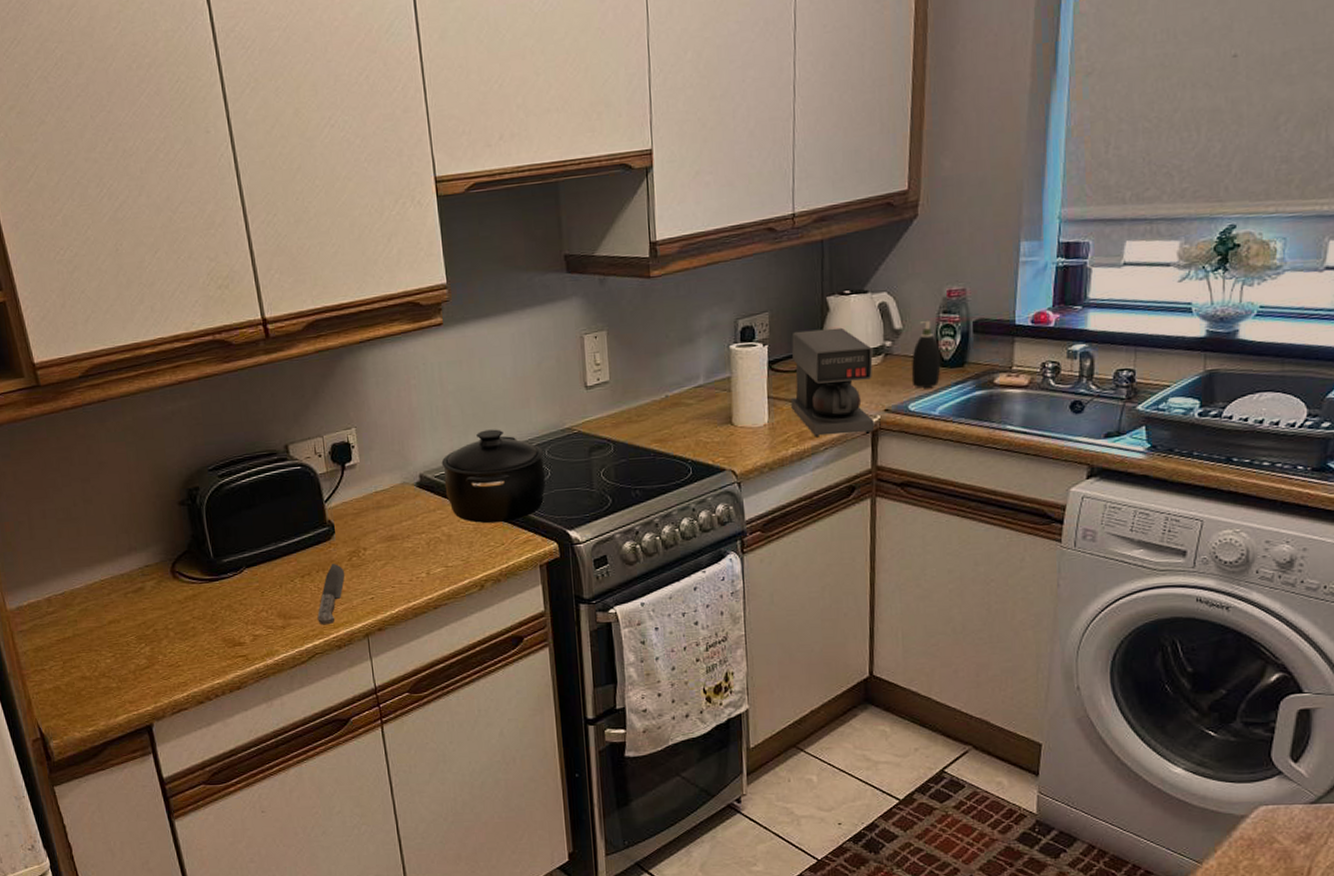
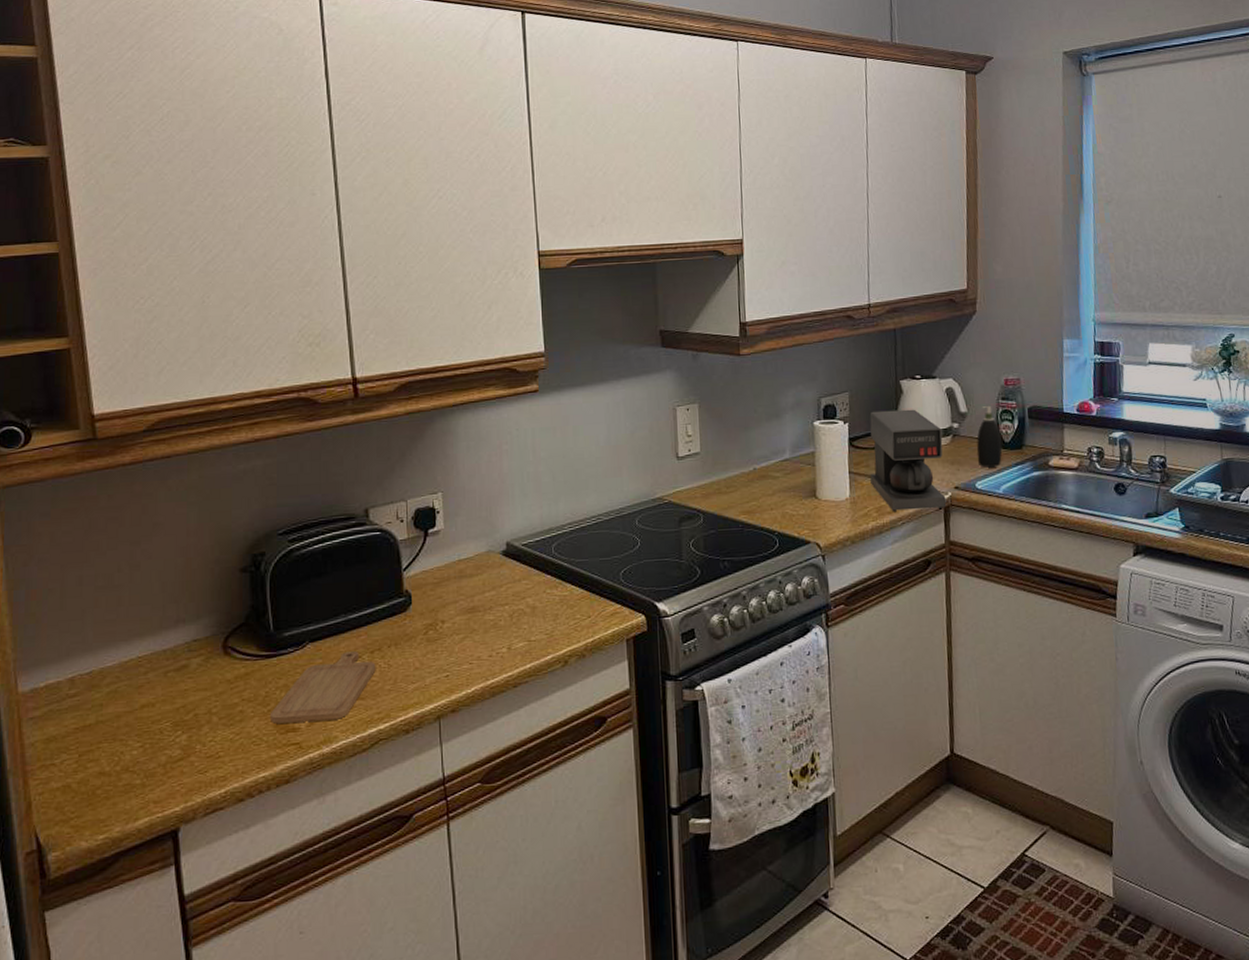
chopping board: none [218,576,307,638] -> present [271,651,376,724]
knife: present [317,563,345,626] -> none [385,637,418,707]
saucepan: present [441,429,546,523] -> none [530,497,635,595]

